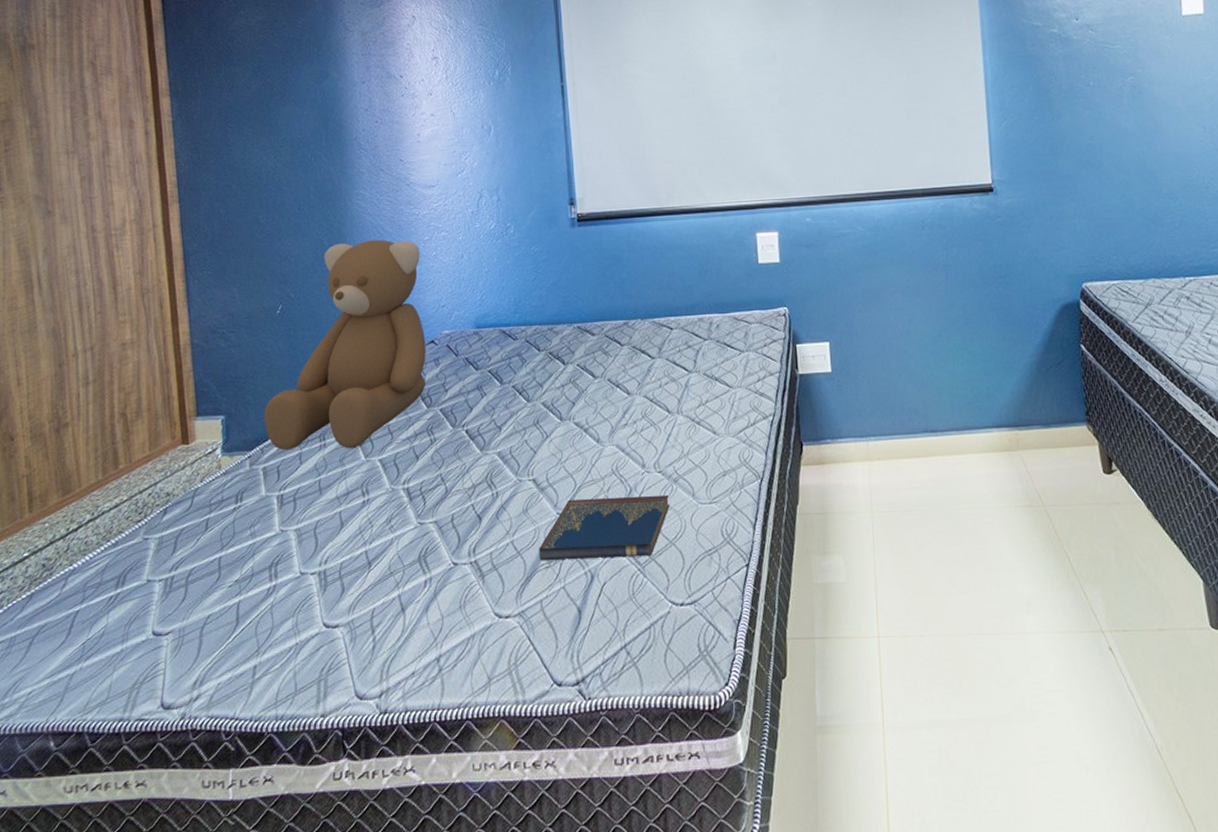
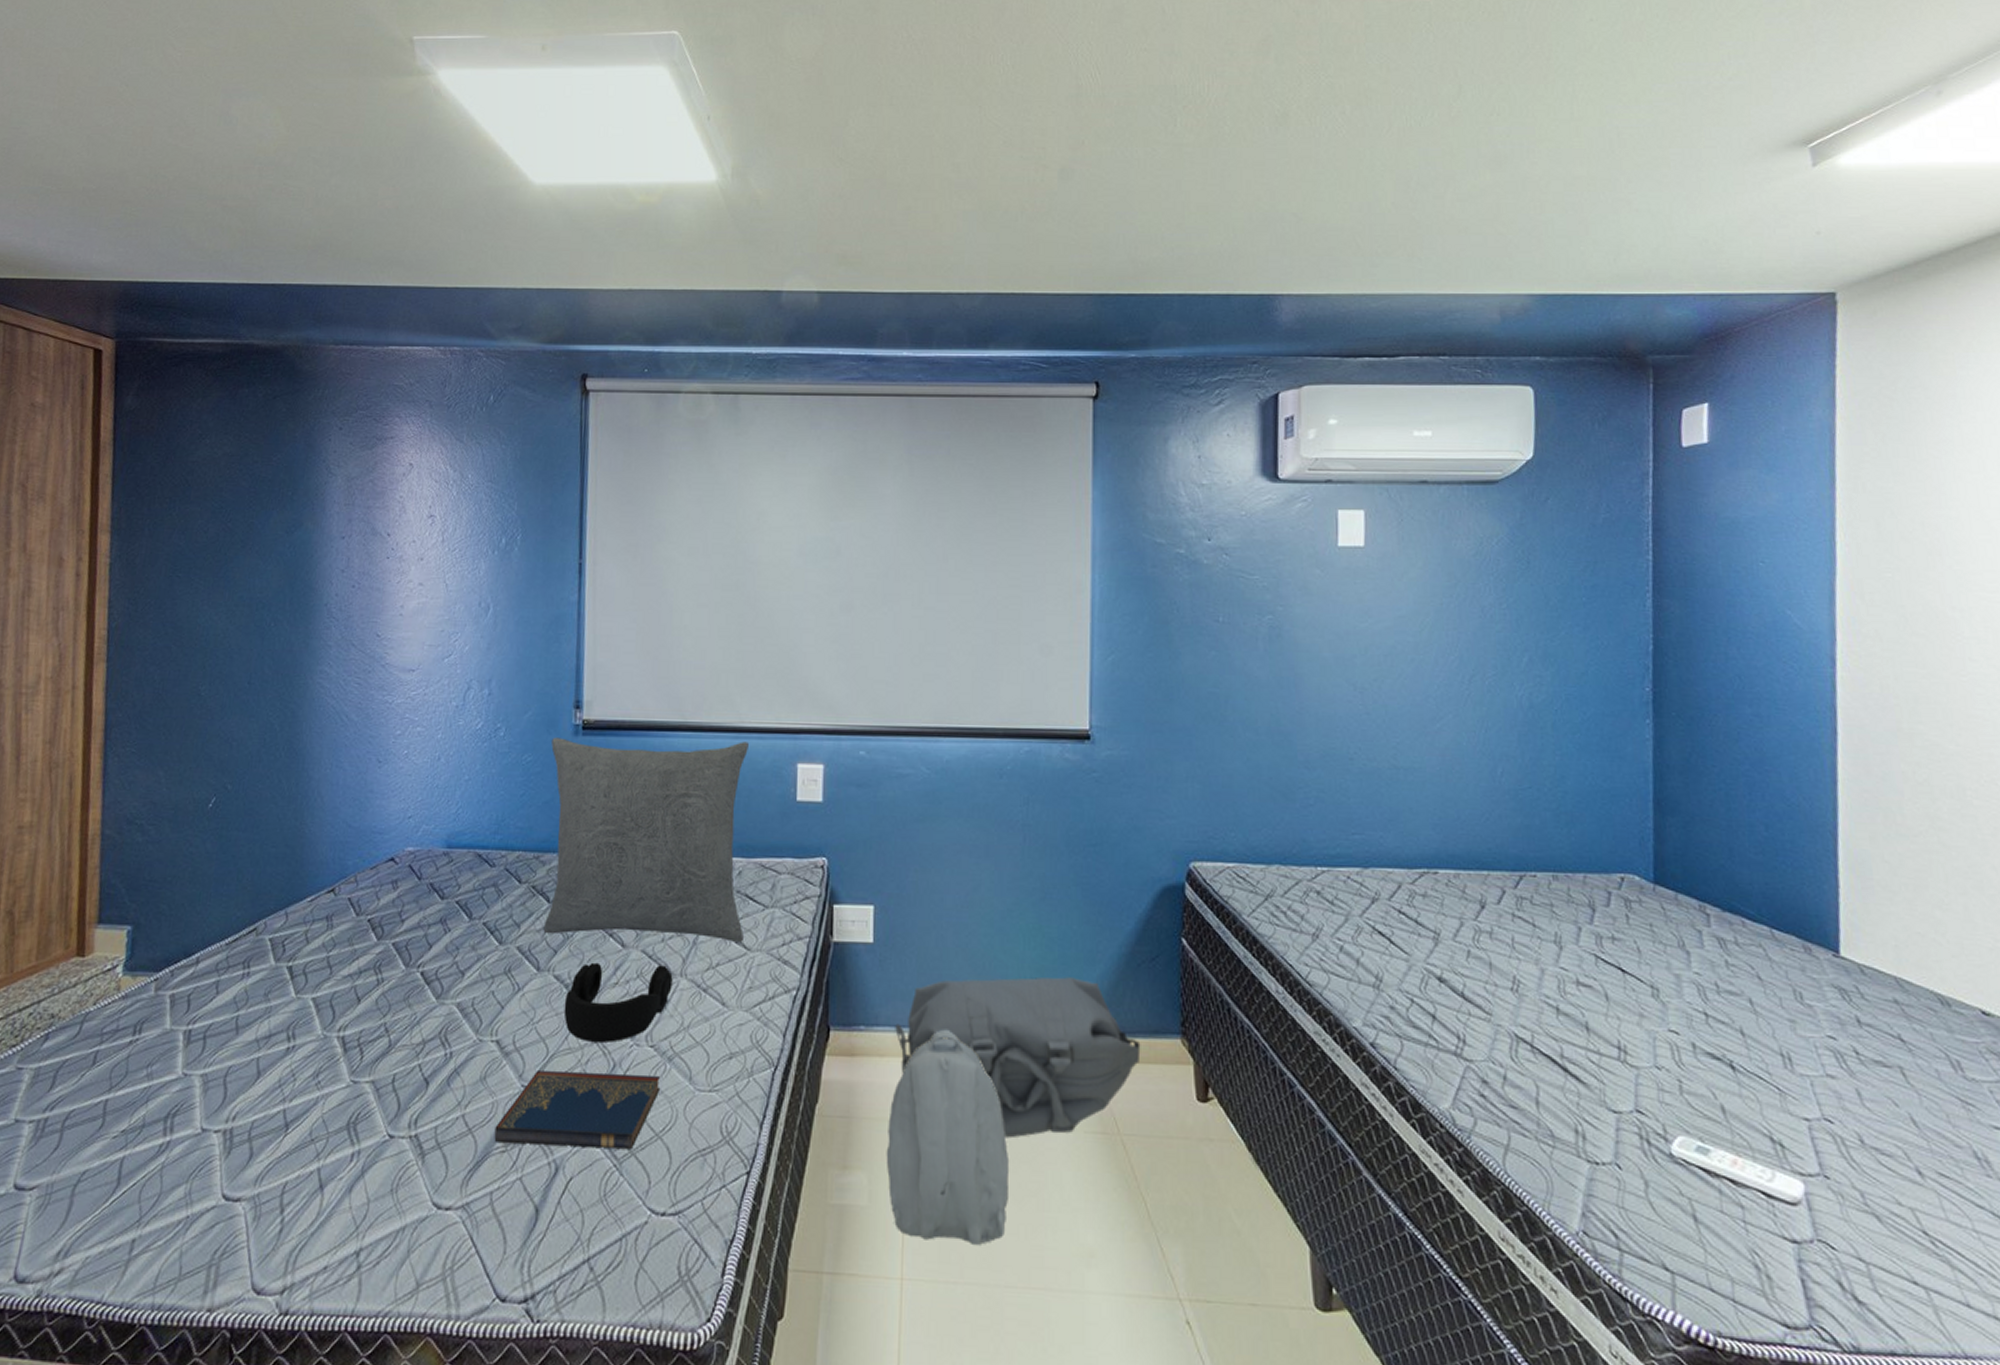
teddy bear: present [264,239,426,450] -> none [178,729,389,981]
pillow: none [553,219,726,390] -> present [543,737,749,942]
headphones: none [585,406,672,473] -> present [563,962,673,1042]
duffel bag: none [855,384,1055,518] -> present [895,977,1141,1139]
backpack: none [856,435,959,604] -> present [886,1029,1010,1245]

